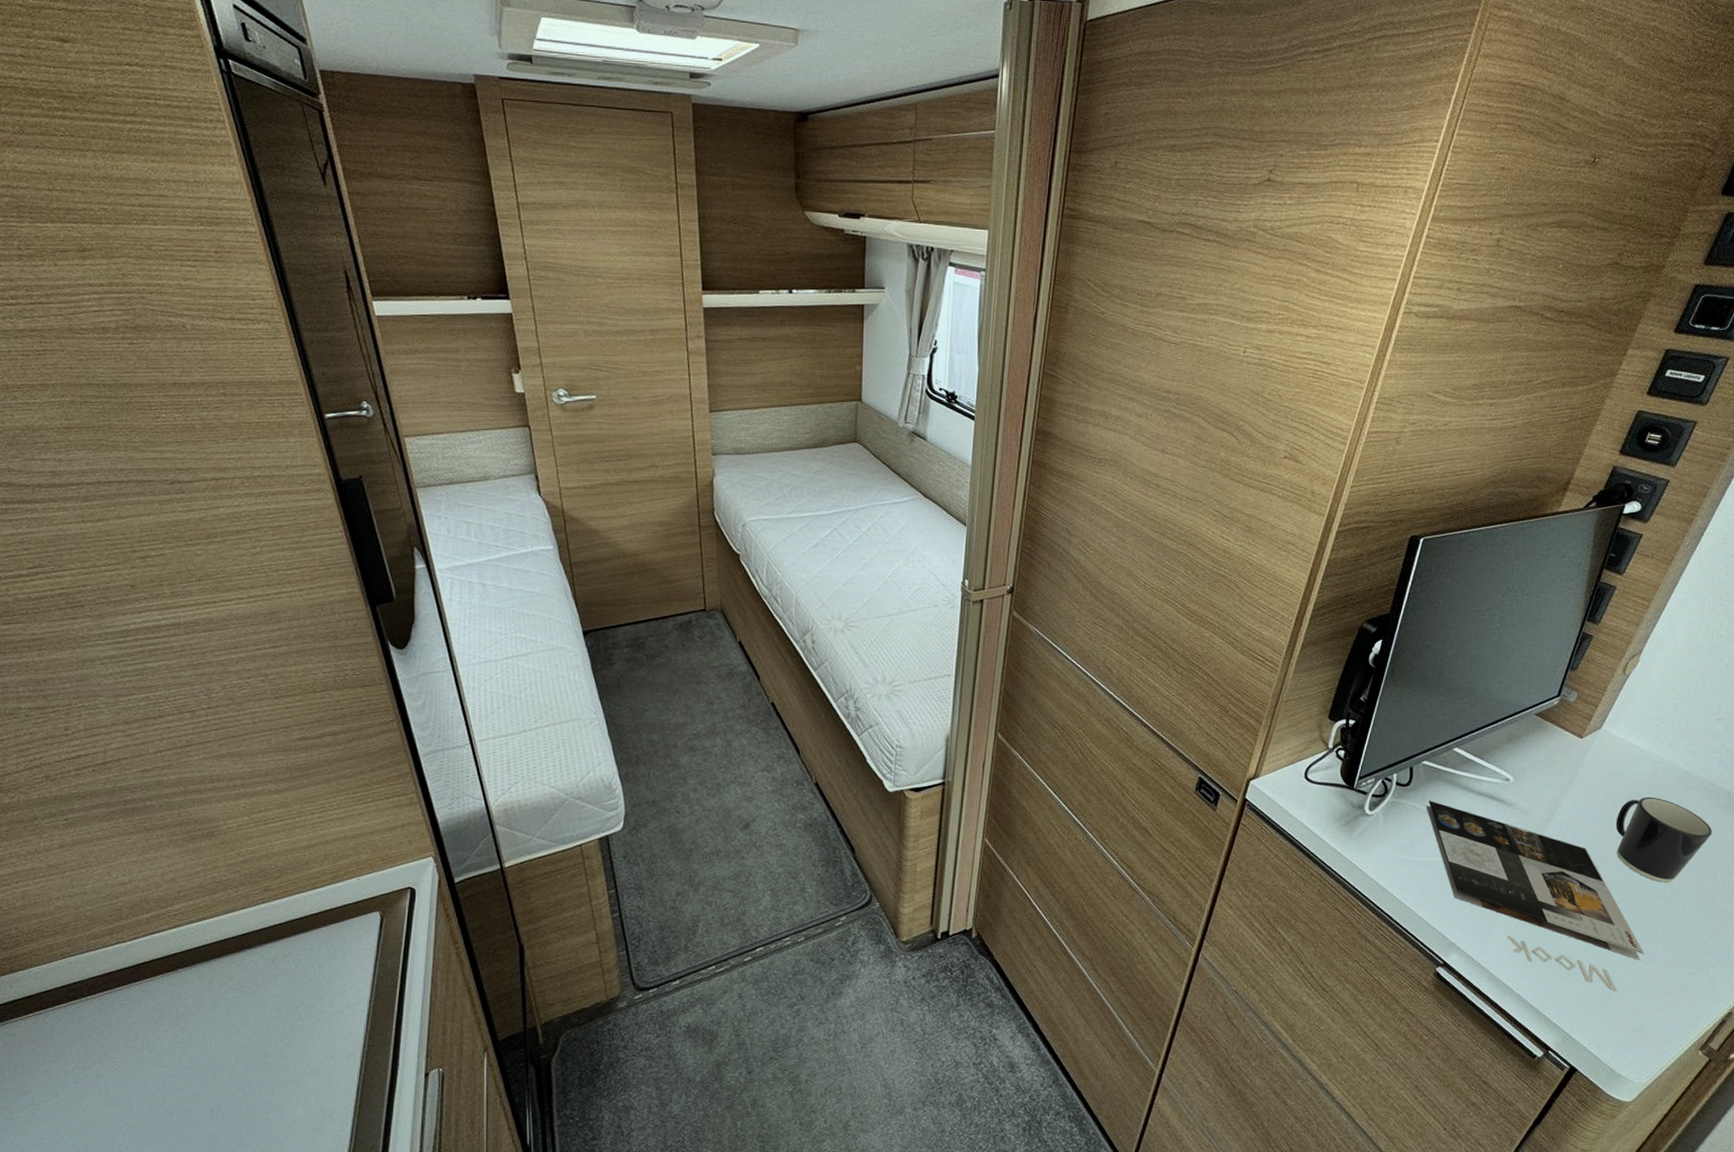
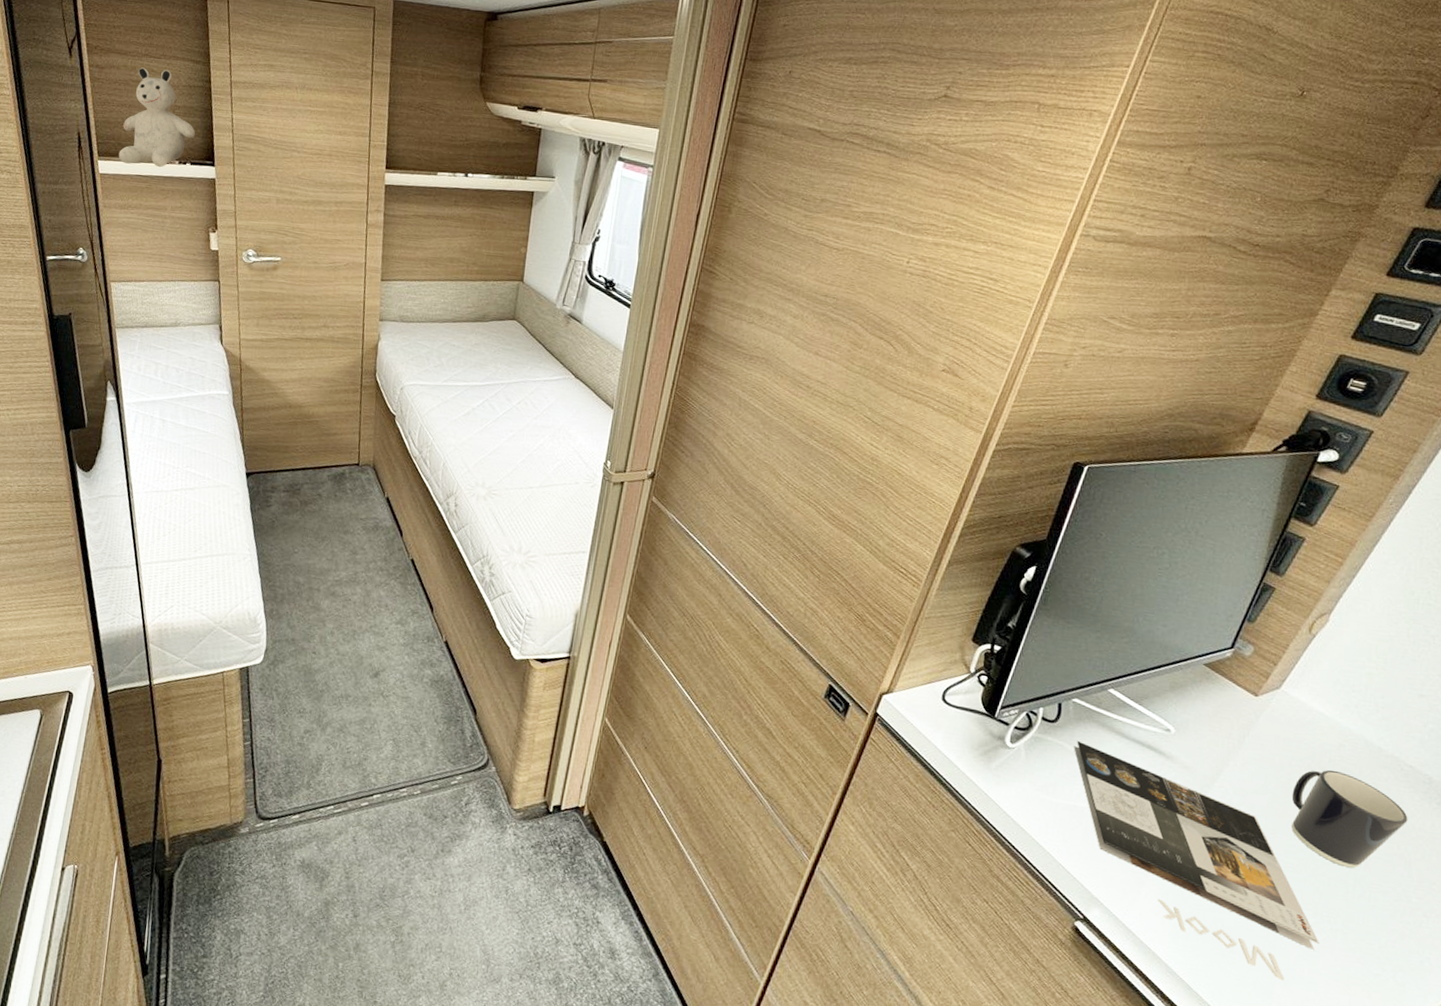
stuffed animal: none [395,192,482,305] -> present [118,67,195,168]

